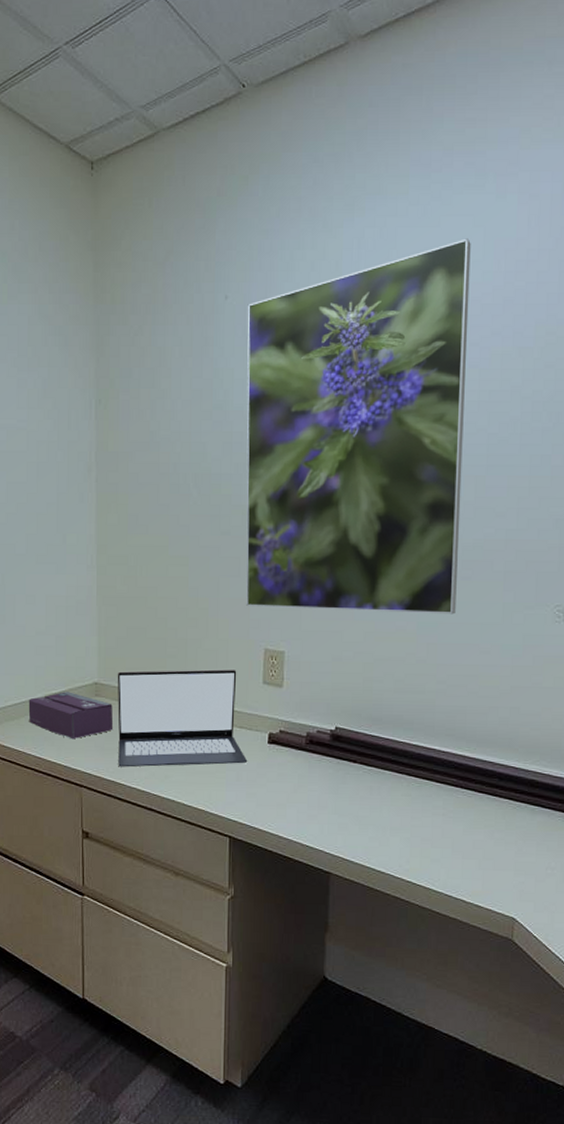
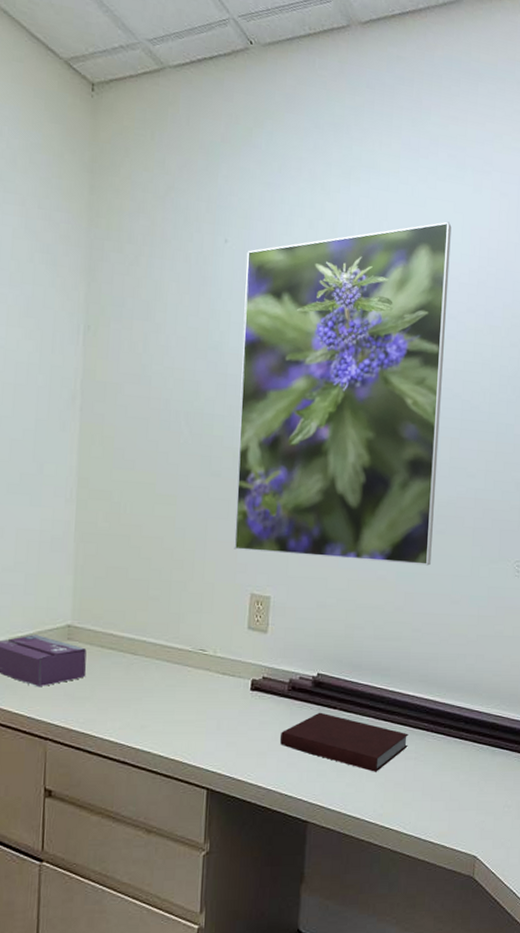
laptop: present [117,669,248,767] -> none [89,613,229,717]
notebook: none [299,765,435,827] -> present [279,712,409,772]

